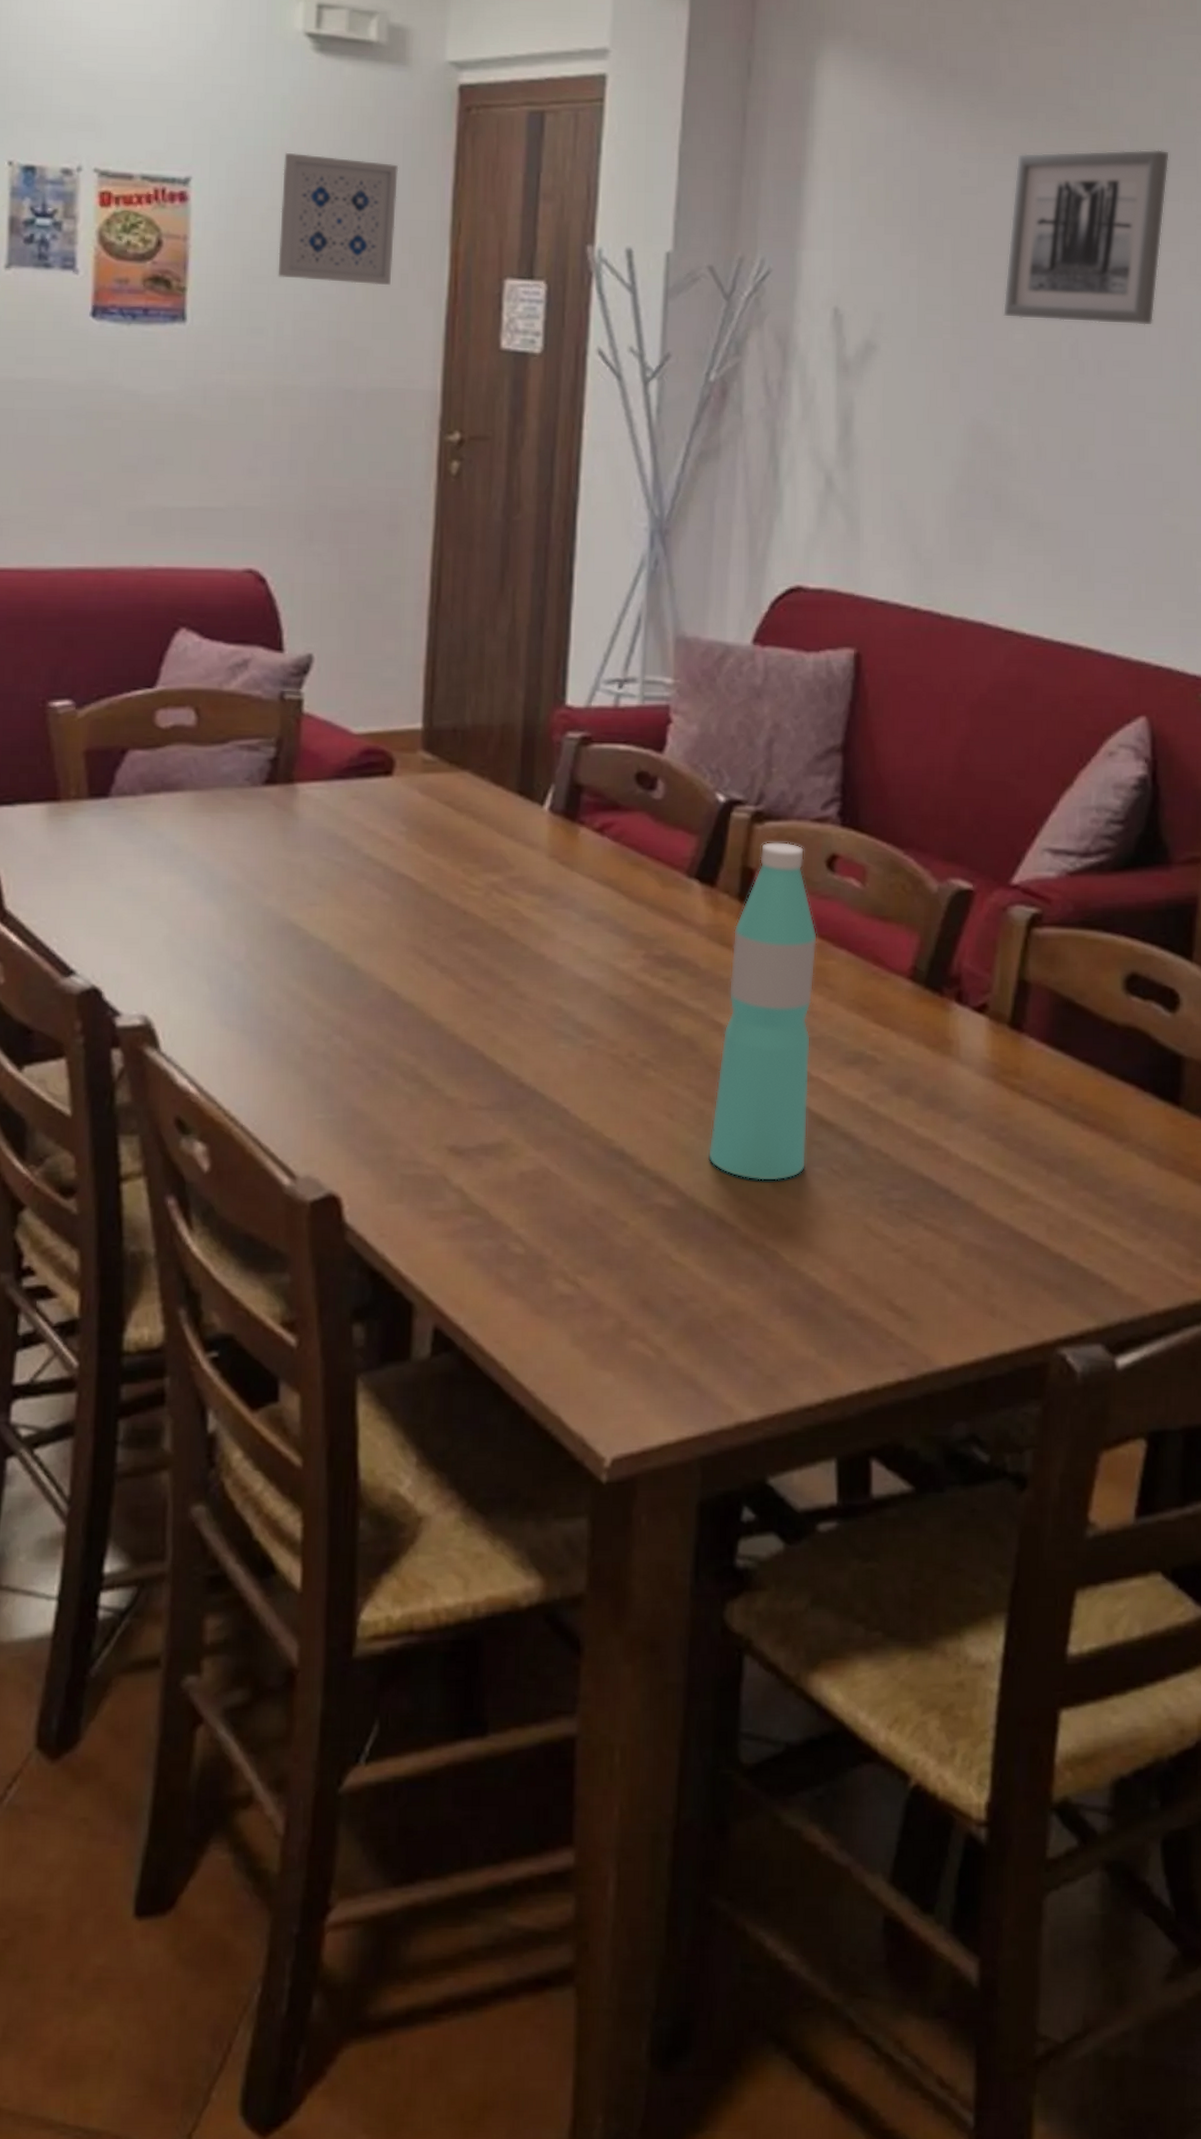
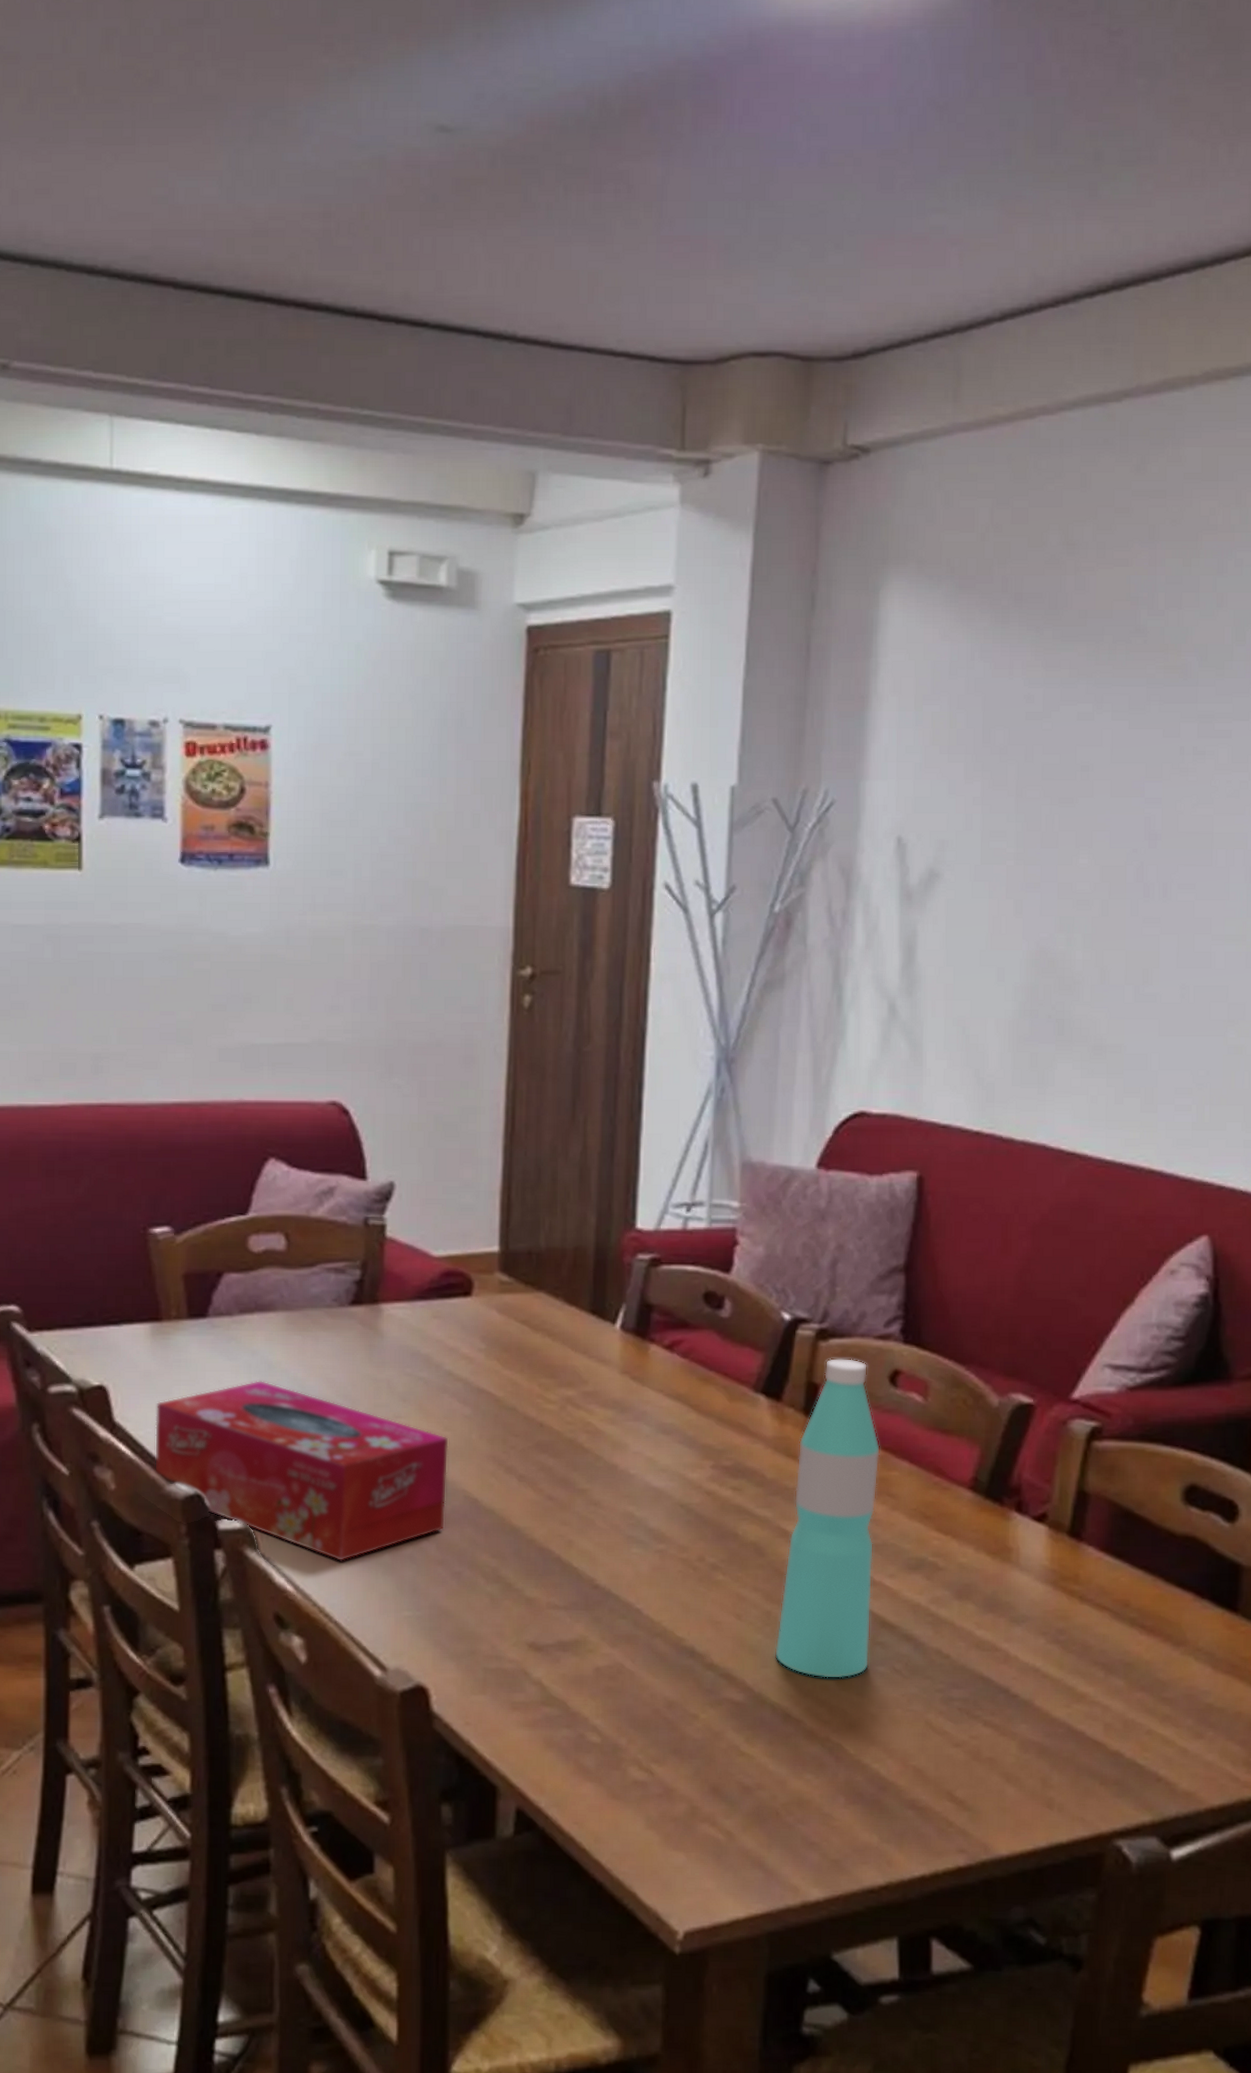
tissue box: none [47,864,366,1061] -> present [154,1380,449,1562]
wall art: present [278,152,399,286] -> none [355,698,470,826]
wall art: present [1002,149,1170,326] -> none [1067,669,1240,848]

